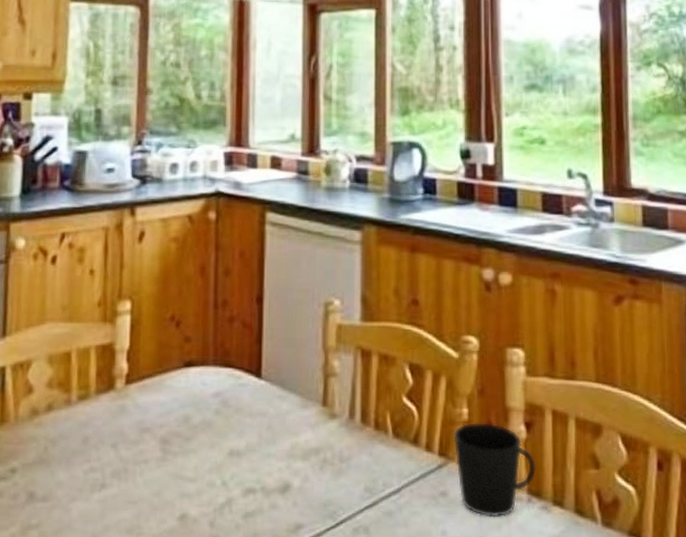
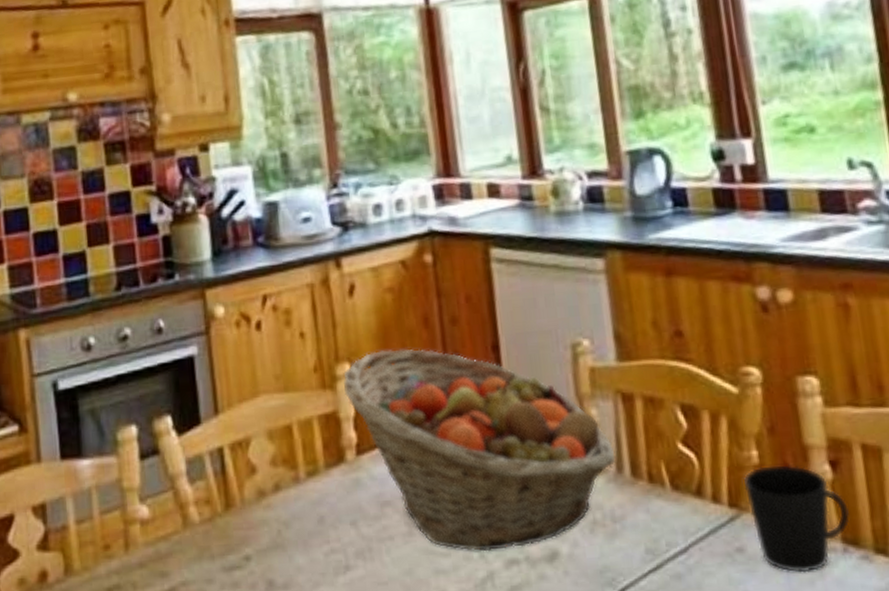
fruit basket: none [122,293,350,480] -> present [343,349,616,552]

